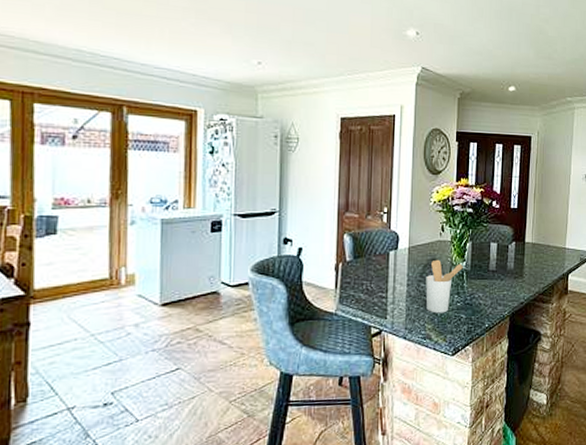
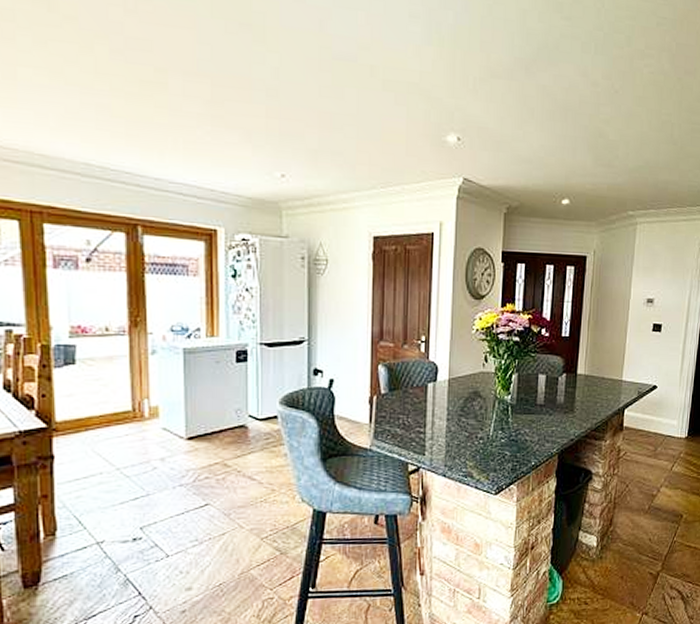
utensil holder: present [425,259,463,314] -> none [467,392,508,450]

